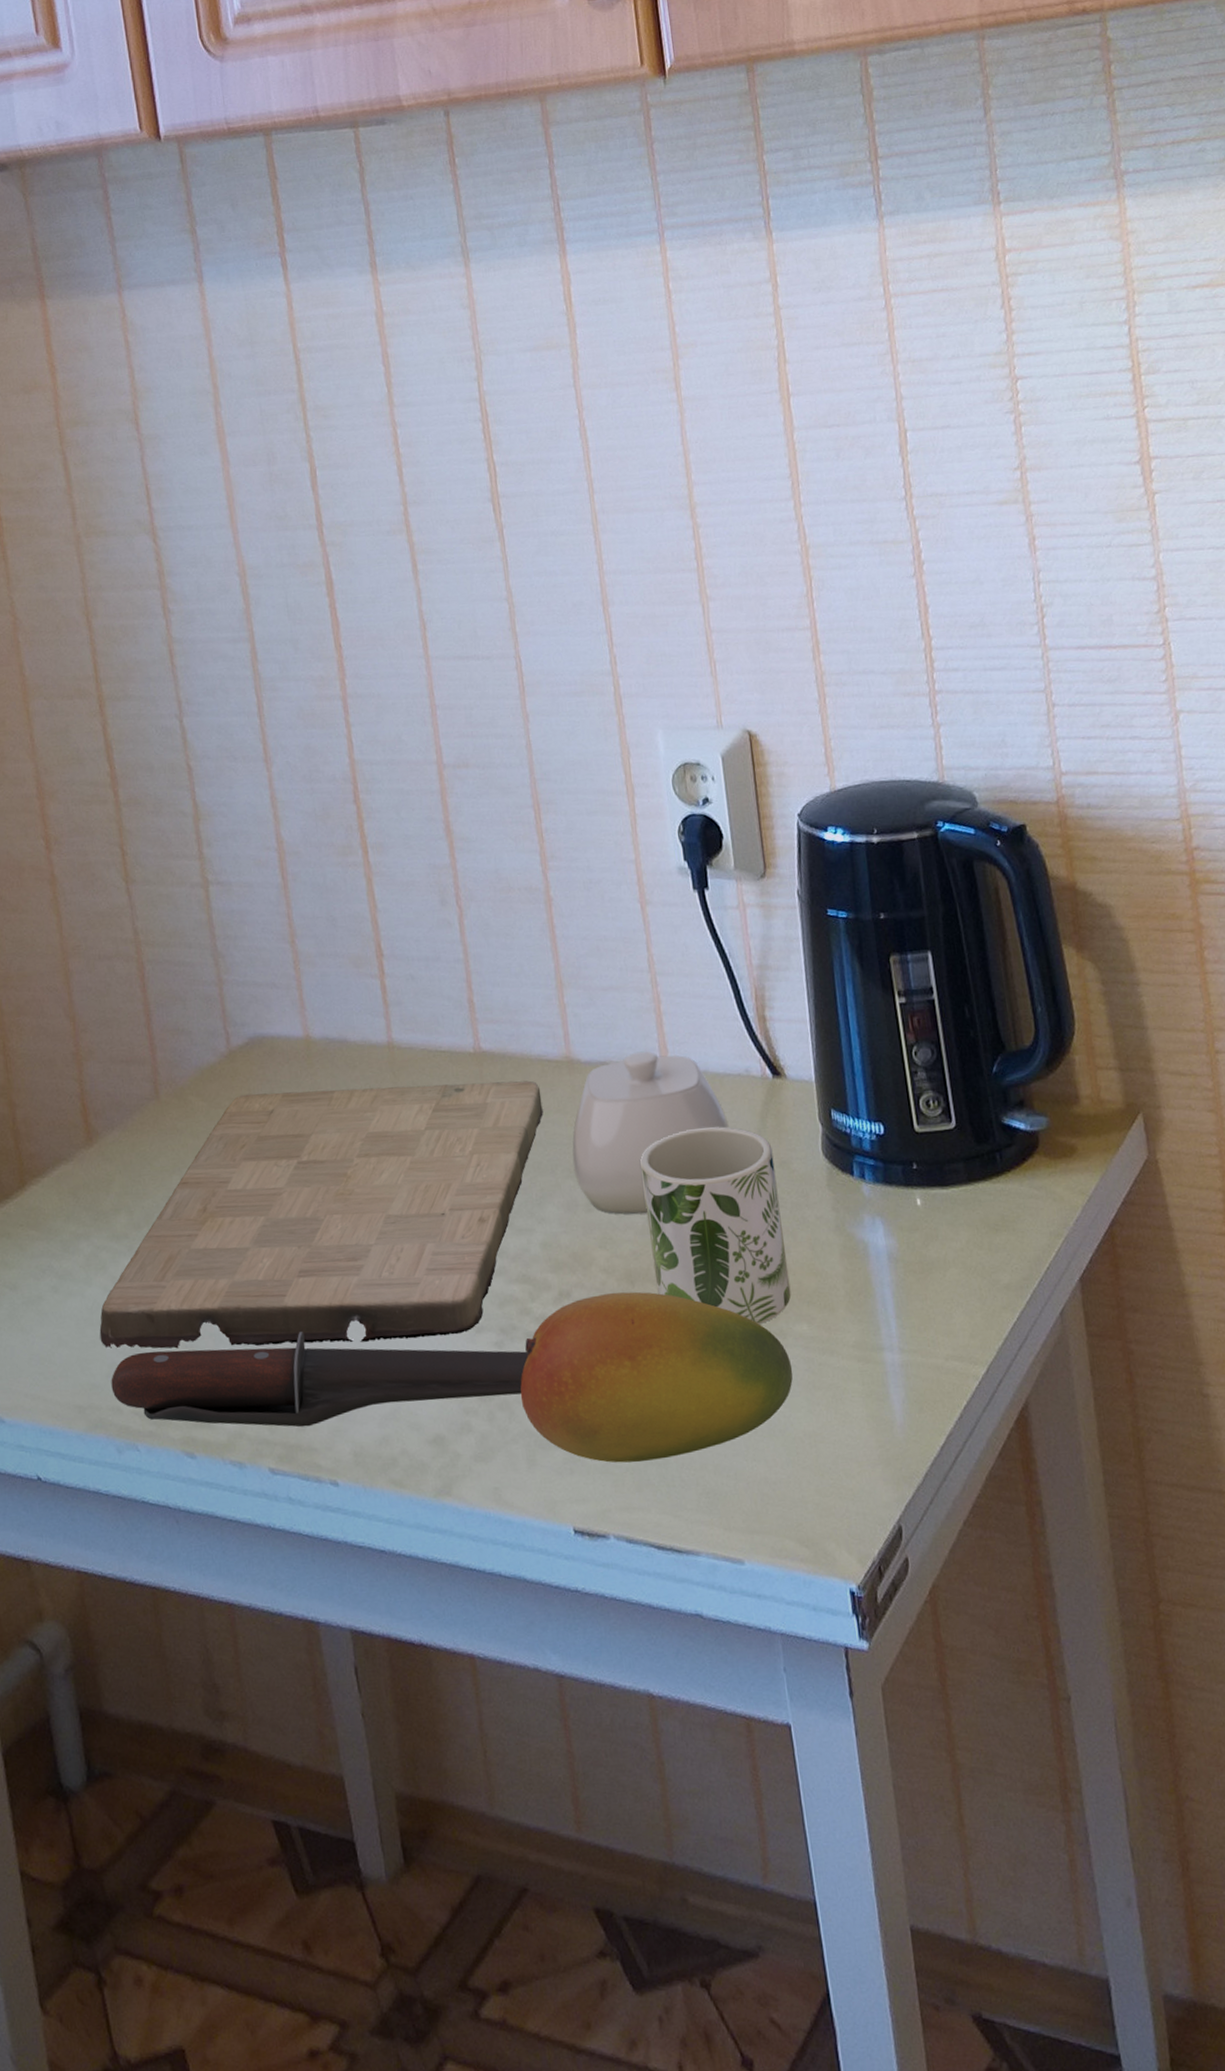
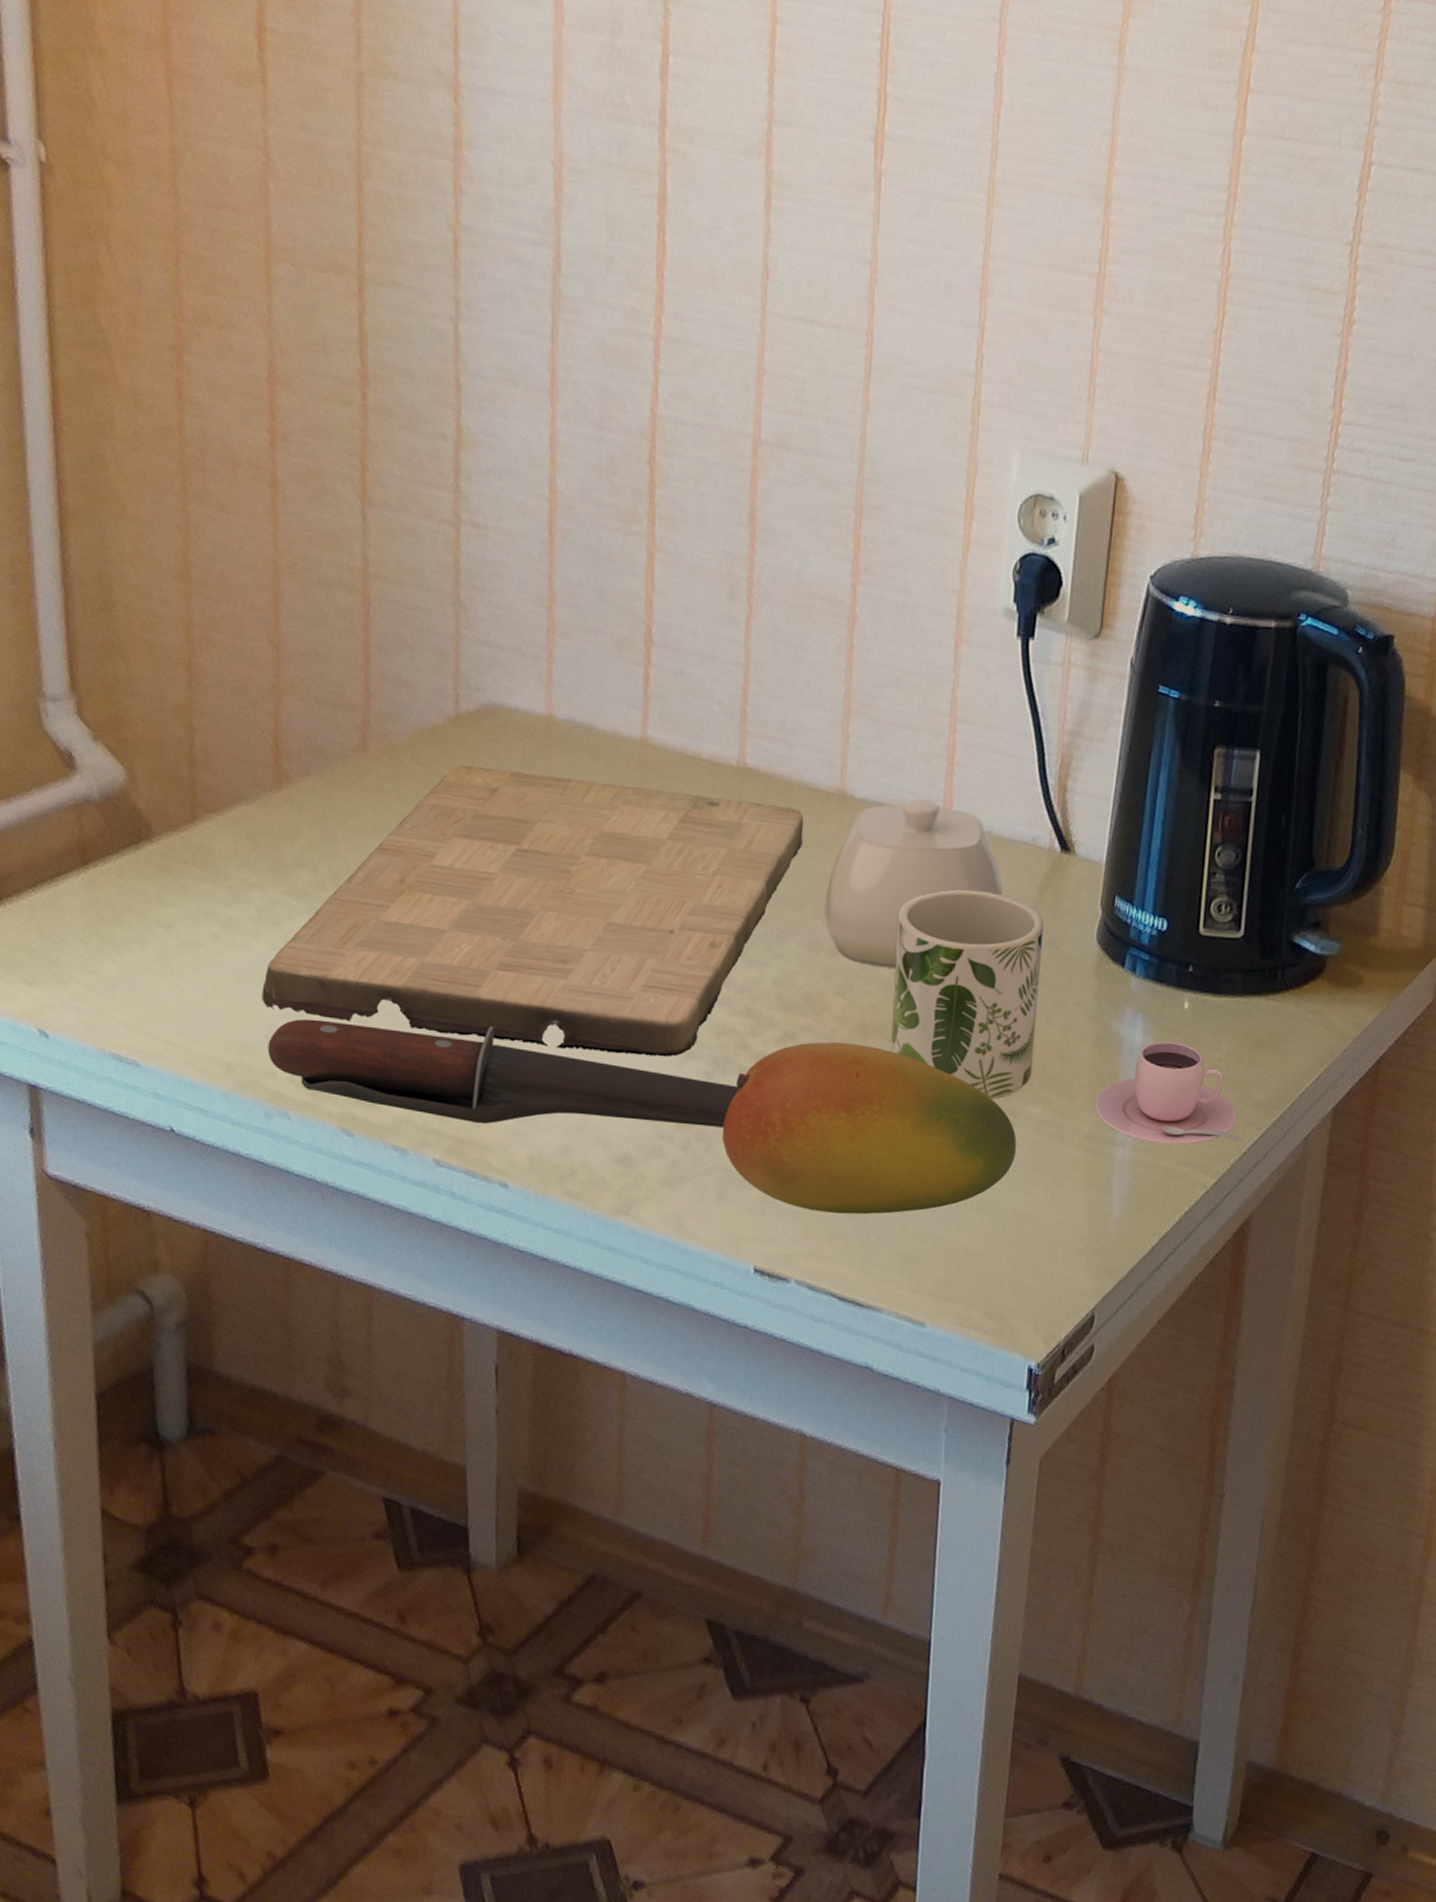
teacup: none [855,1239,1001,1343] -> present [1094,1041,1242,1145]

